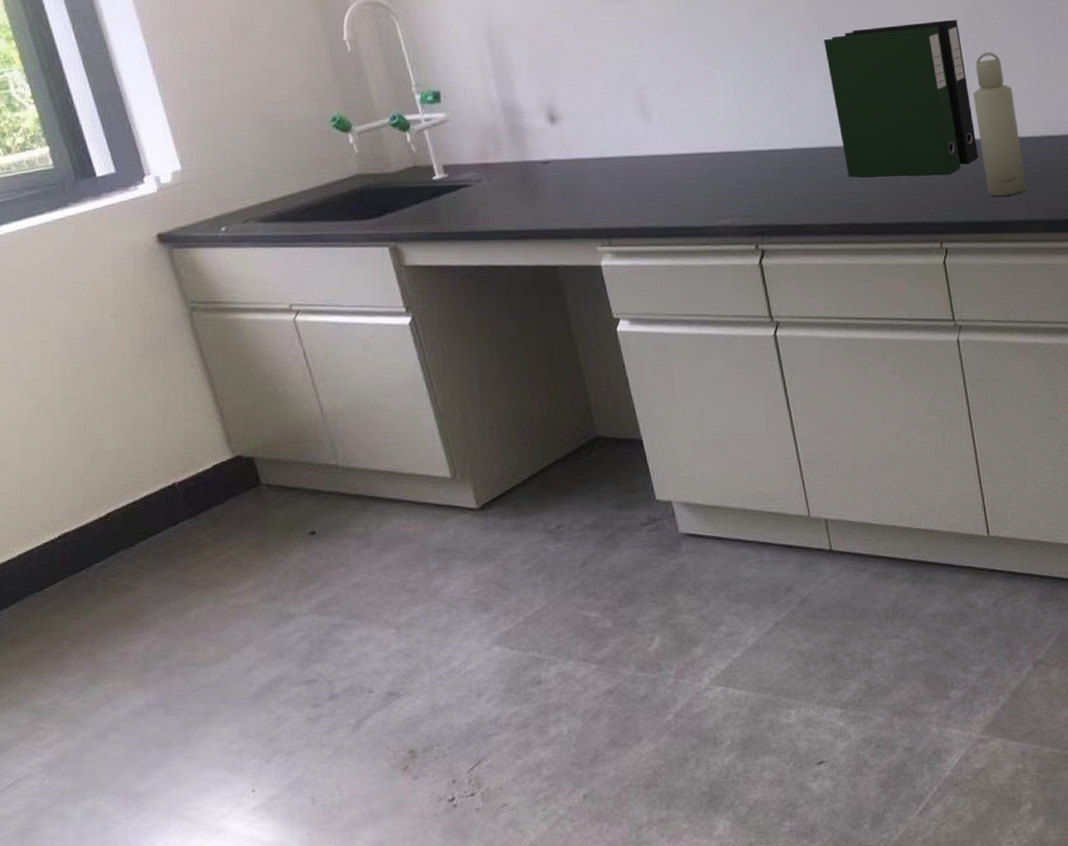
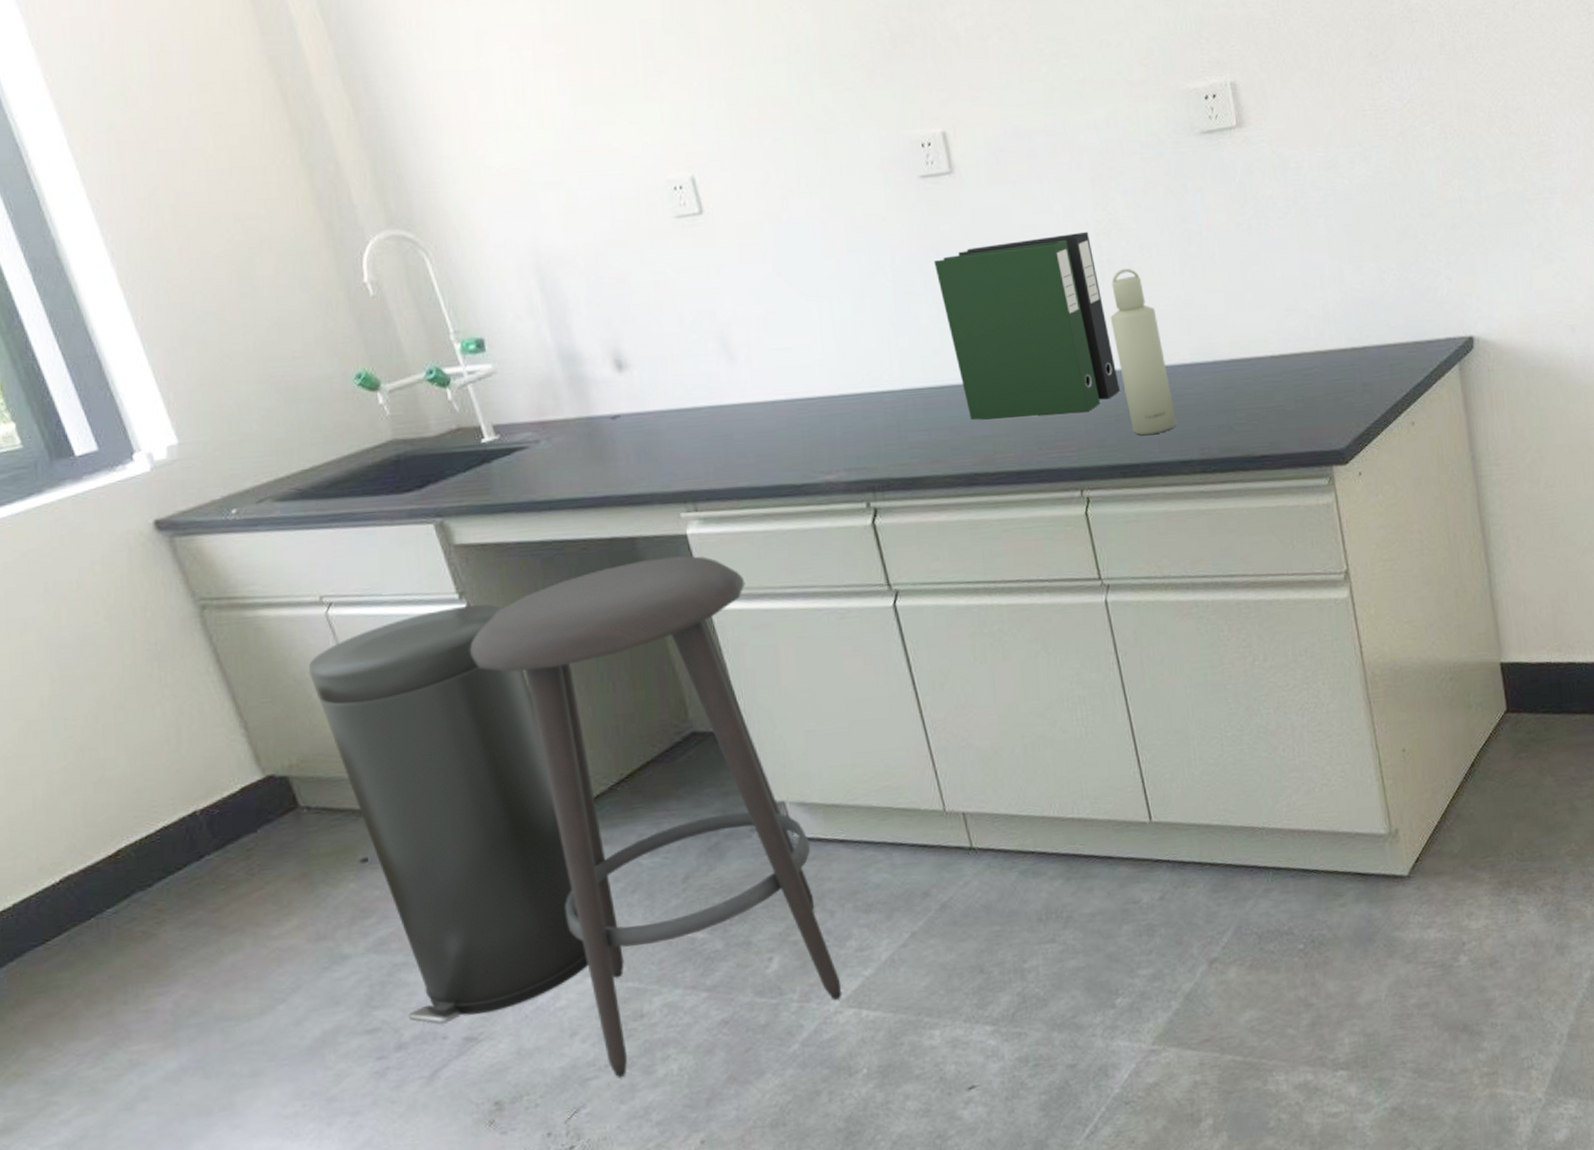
pedal bin: none [276,317,496,680] -> present [308,604,588,1025]
stool: none [413,283,713,735] -> present [470,555,842,1077]

